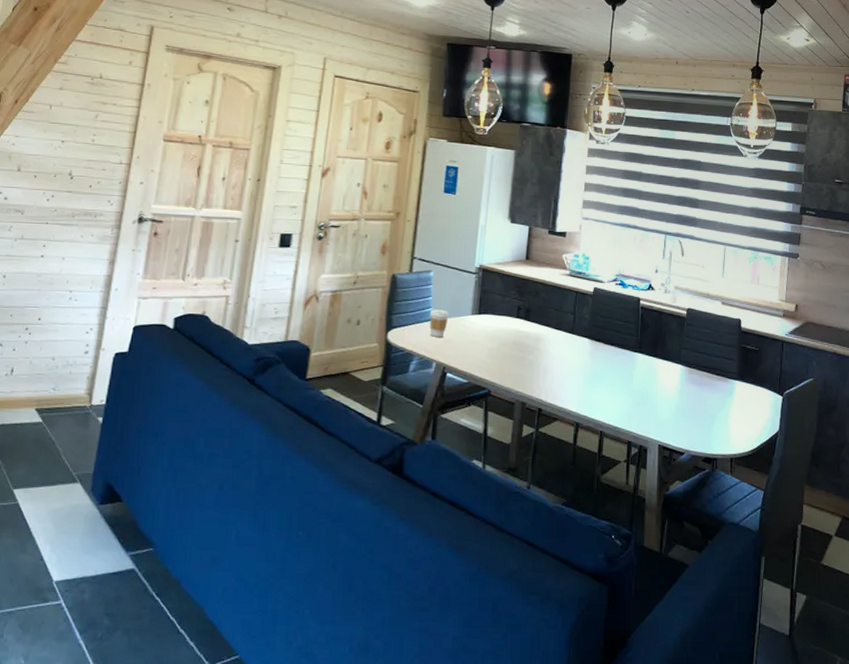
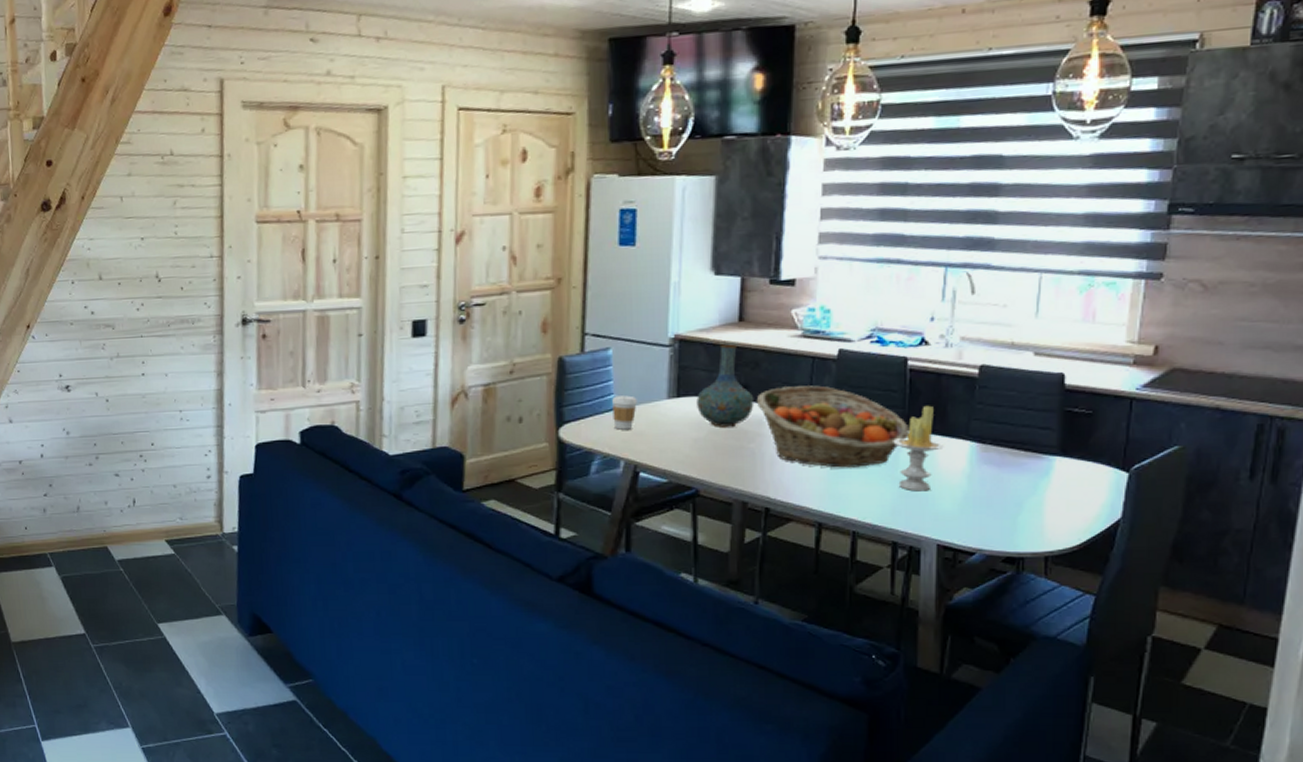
vase: none [493,276,534,341] -> present [697,344,754,427]
fruit basket: none [535,313,641,380] -> present [756,385,910,468]
candle: none [629,335,663,402] -> present [893,405,944,492]

